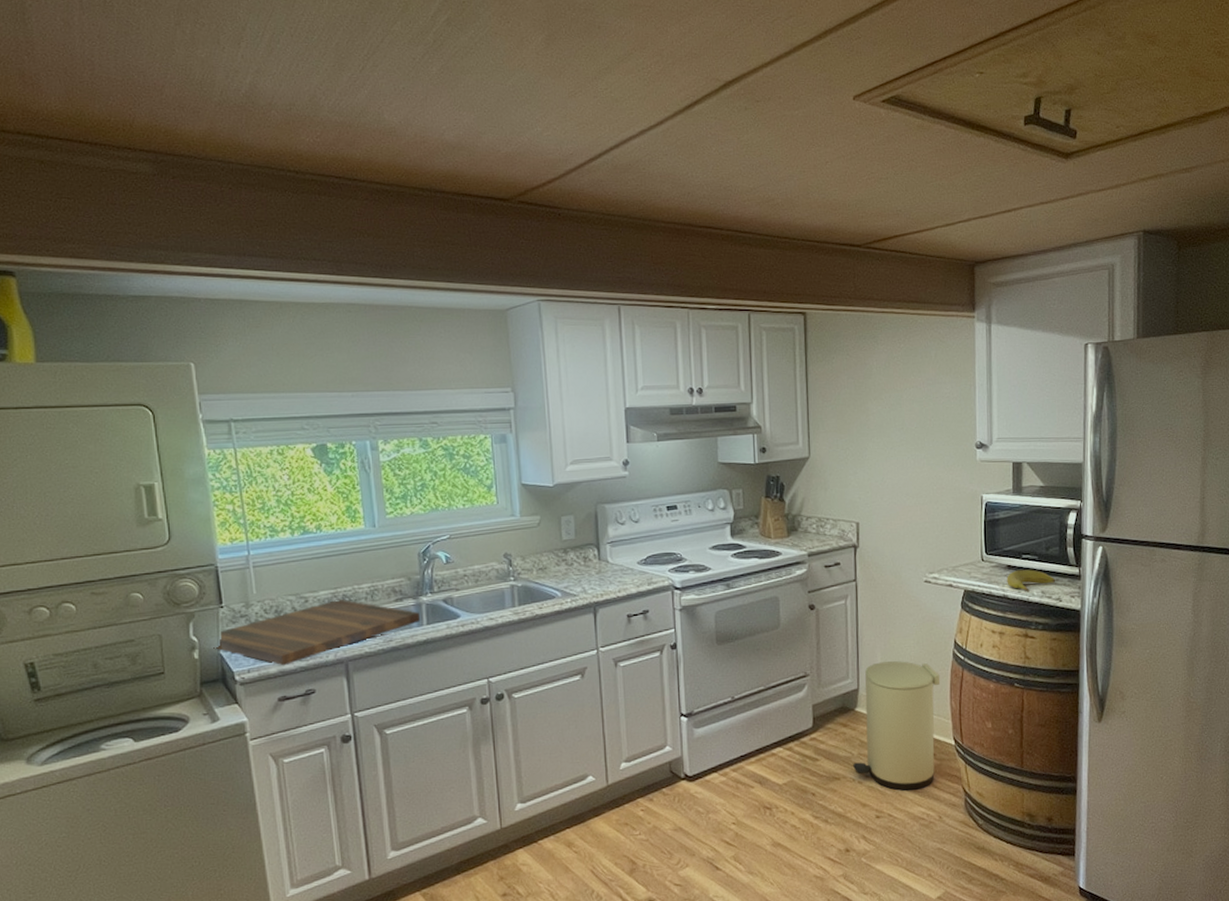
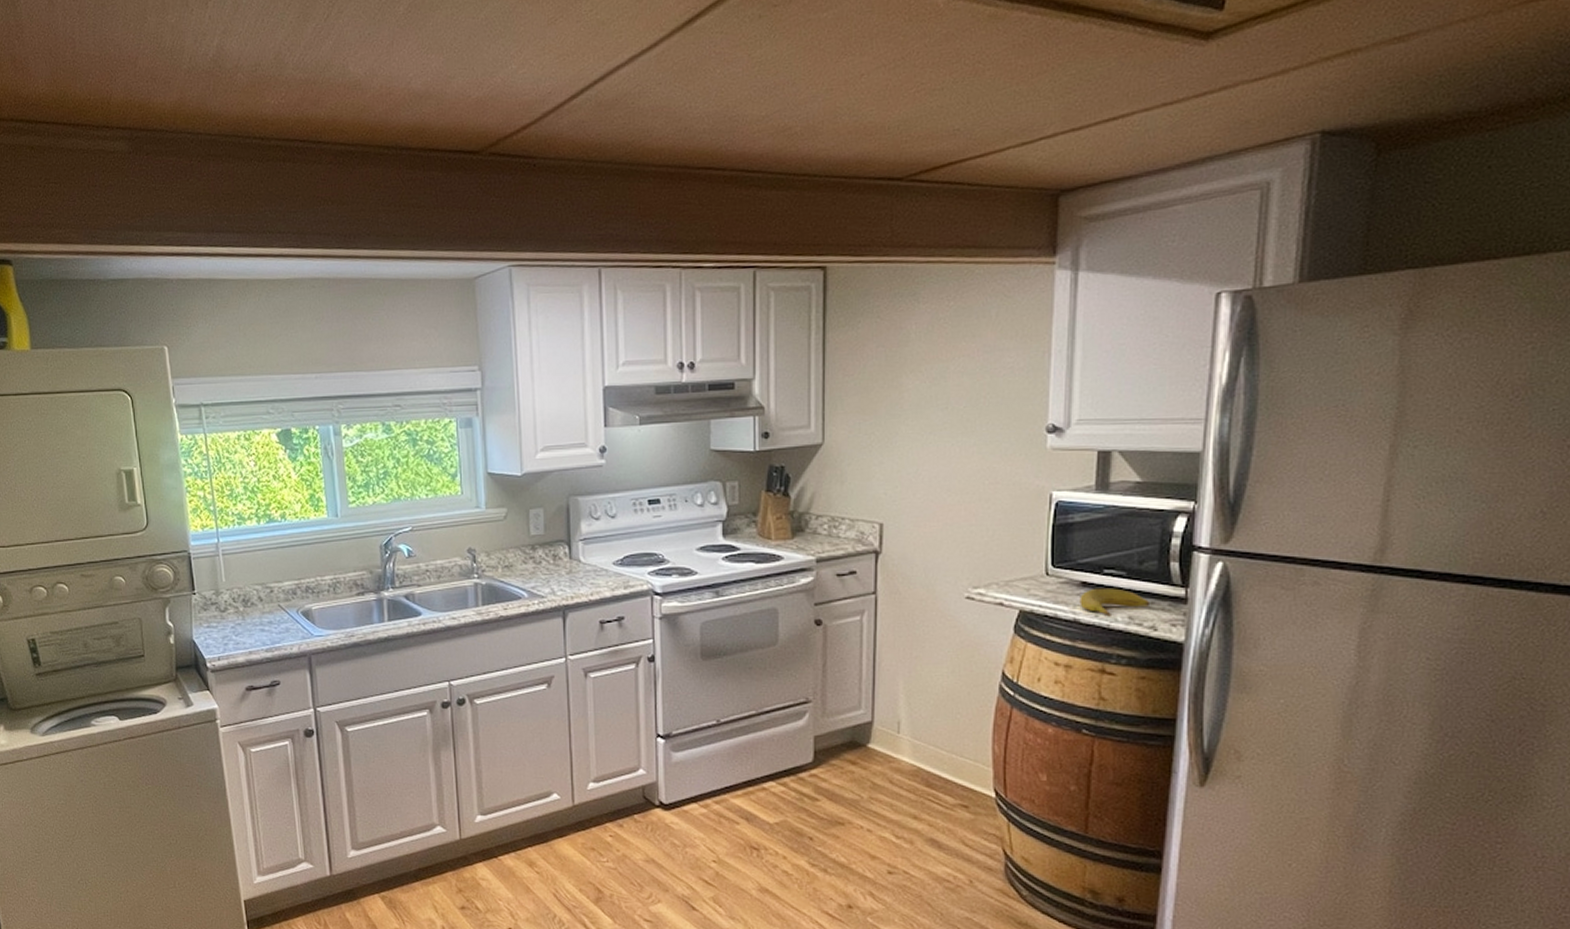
cutting board: present [213,599,421,666] -> none [187,590,382,656]
pedal bin: present [853,661,941,791] -> none [862,692,981,846]

